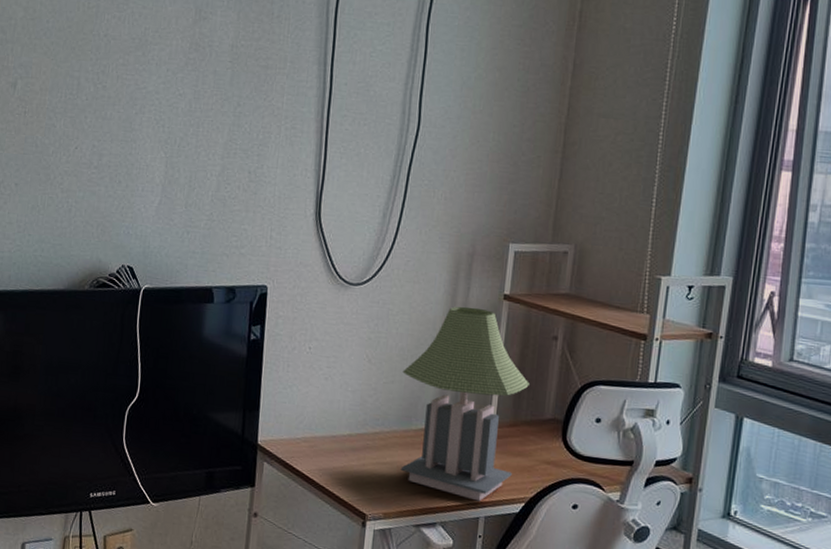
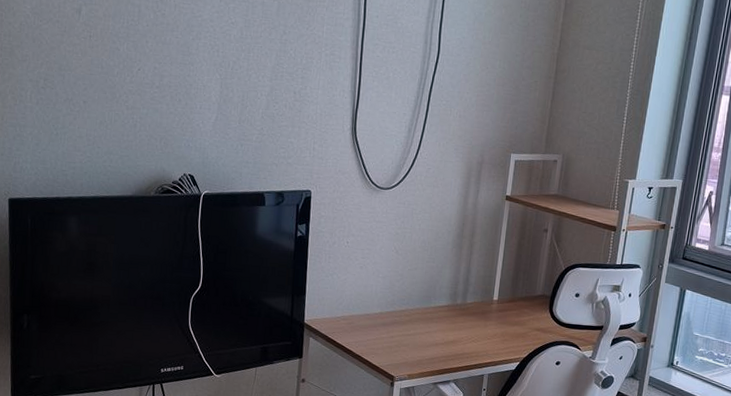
desk lamp: present [400,306,529,502] -> none [422,206,525,362]

